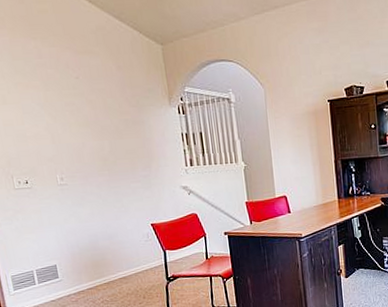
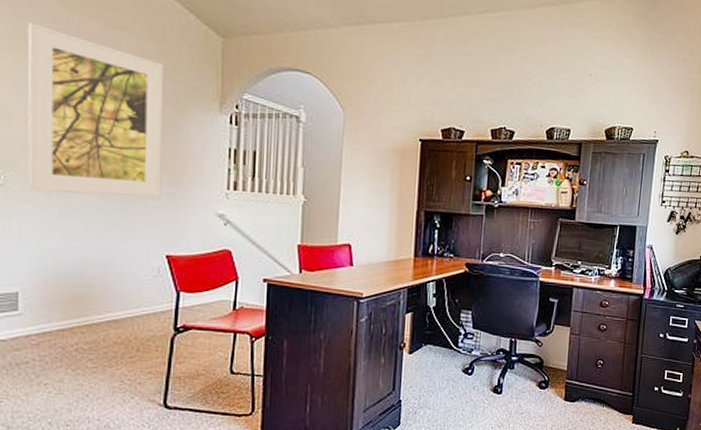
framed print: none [23,61,139,190] -> present [27,22,164,197]

